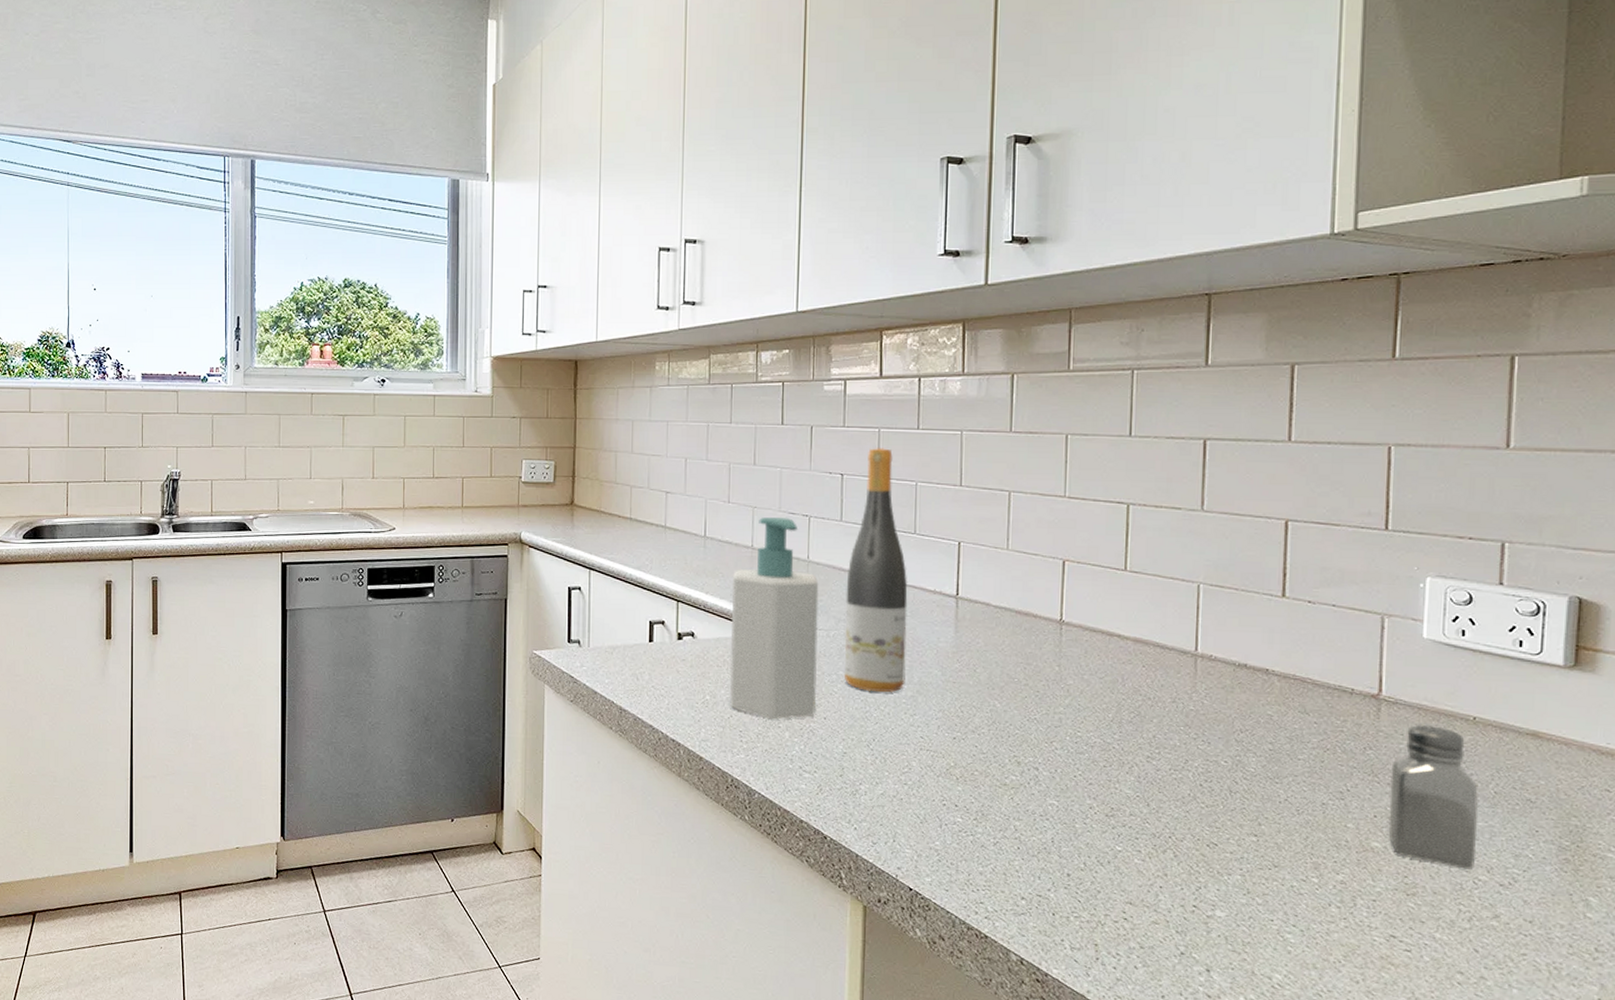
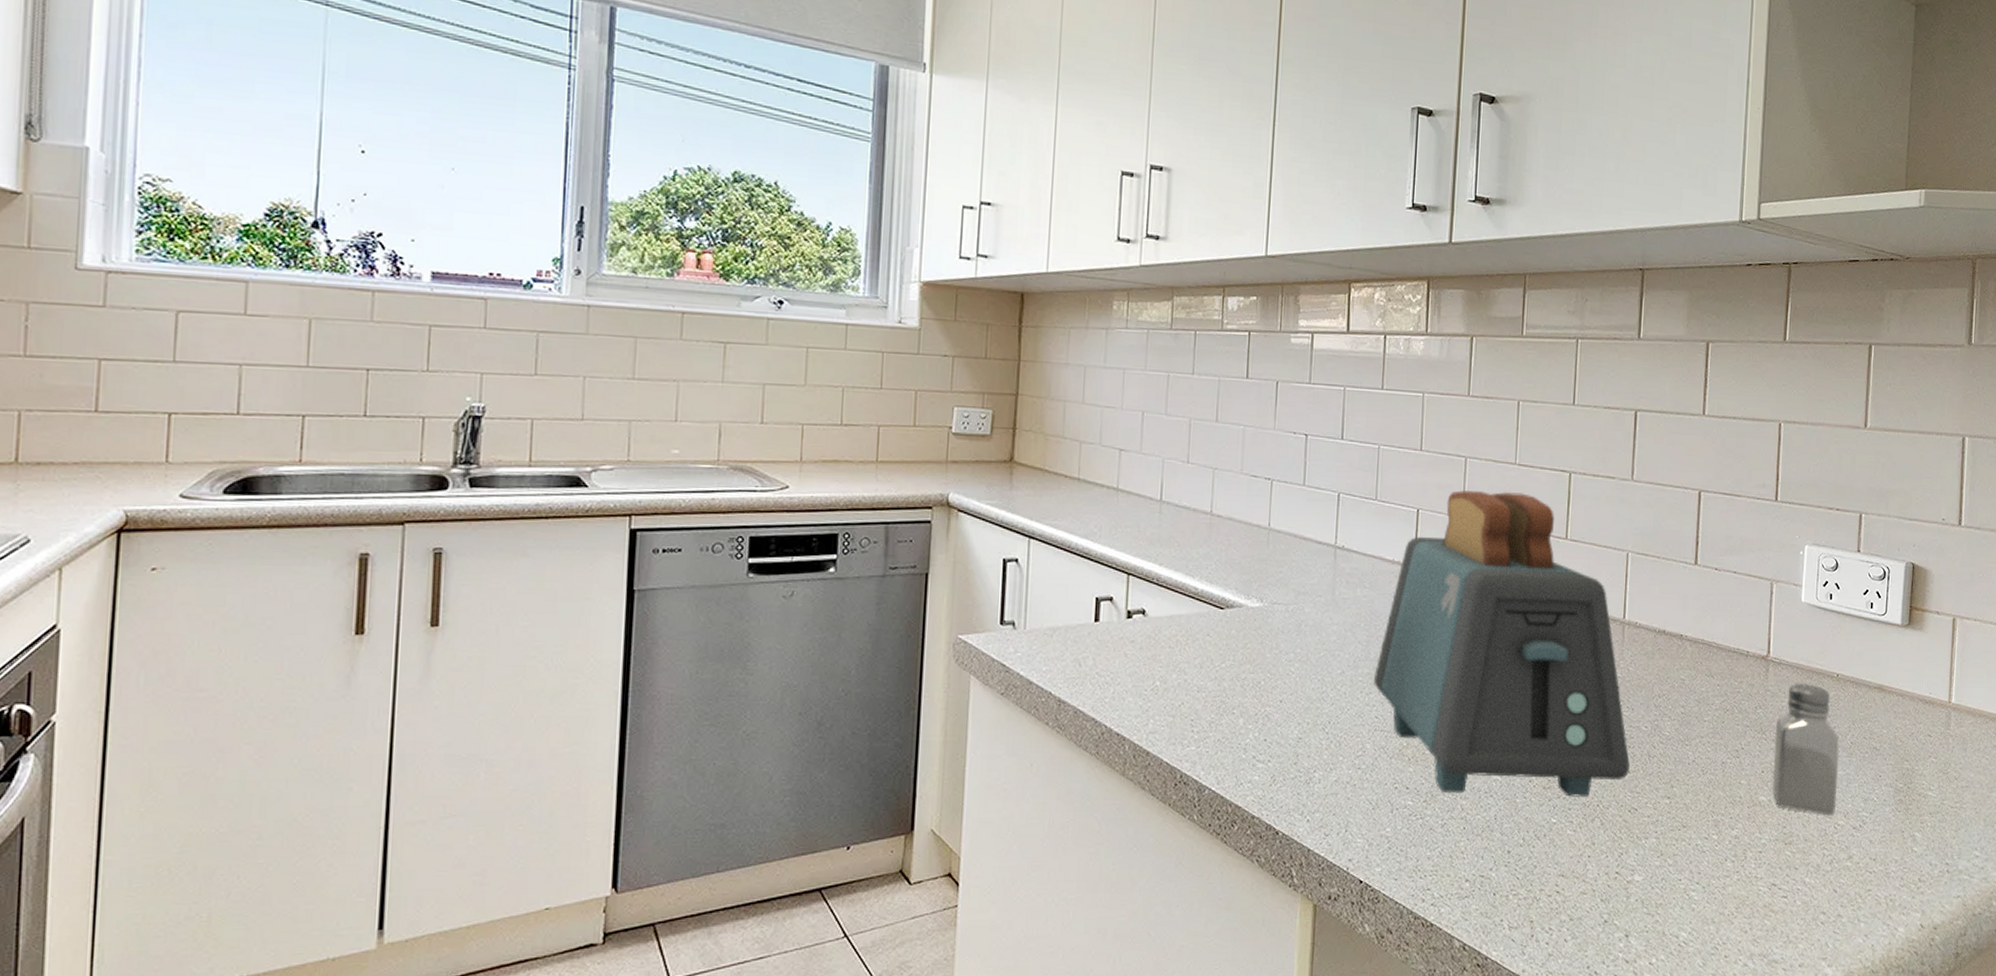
soap bottle: present [730,517,819,719] -> none [1182,480,1279,704]
wine bottle: present [843,447,908,692] -> none [1301,406,1368,670]
toaster: none [918,522,1207,828] -> present [1374,489,1630,797]

